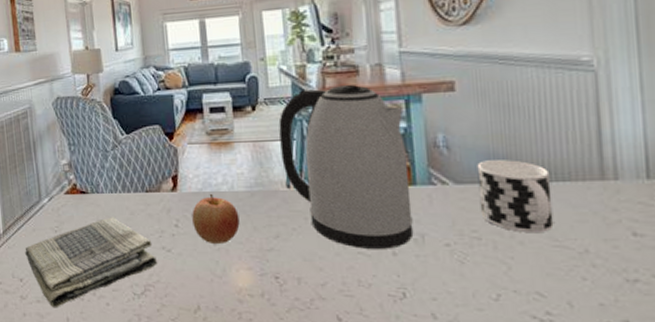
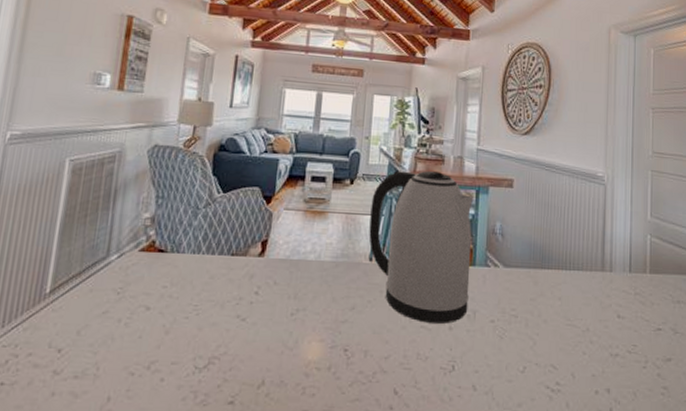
dish towel: present [25,217,157,308] -> none [72,280,229,386]
apple: present [192,193,240,245] -> none [273,261,321,315]
cup: present [477,160,554,233] -> none [519,248,570,313]

